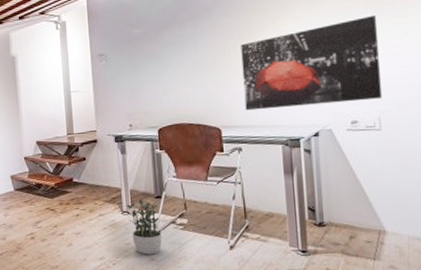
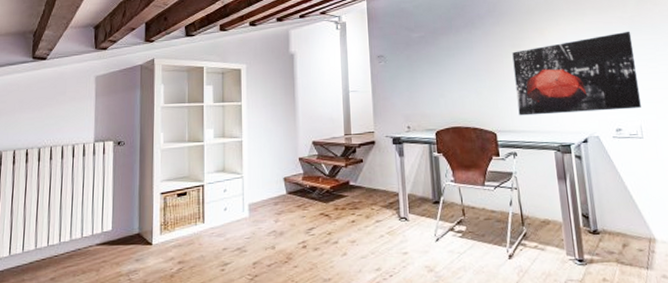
potted plant: present [126,198,162,255] -> none [404,204,441,265]

